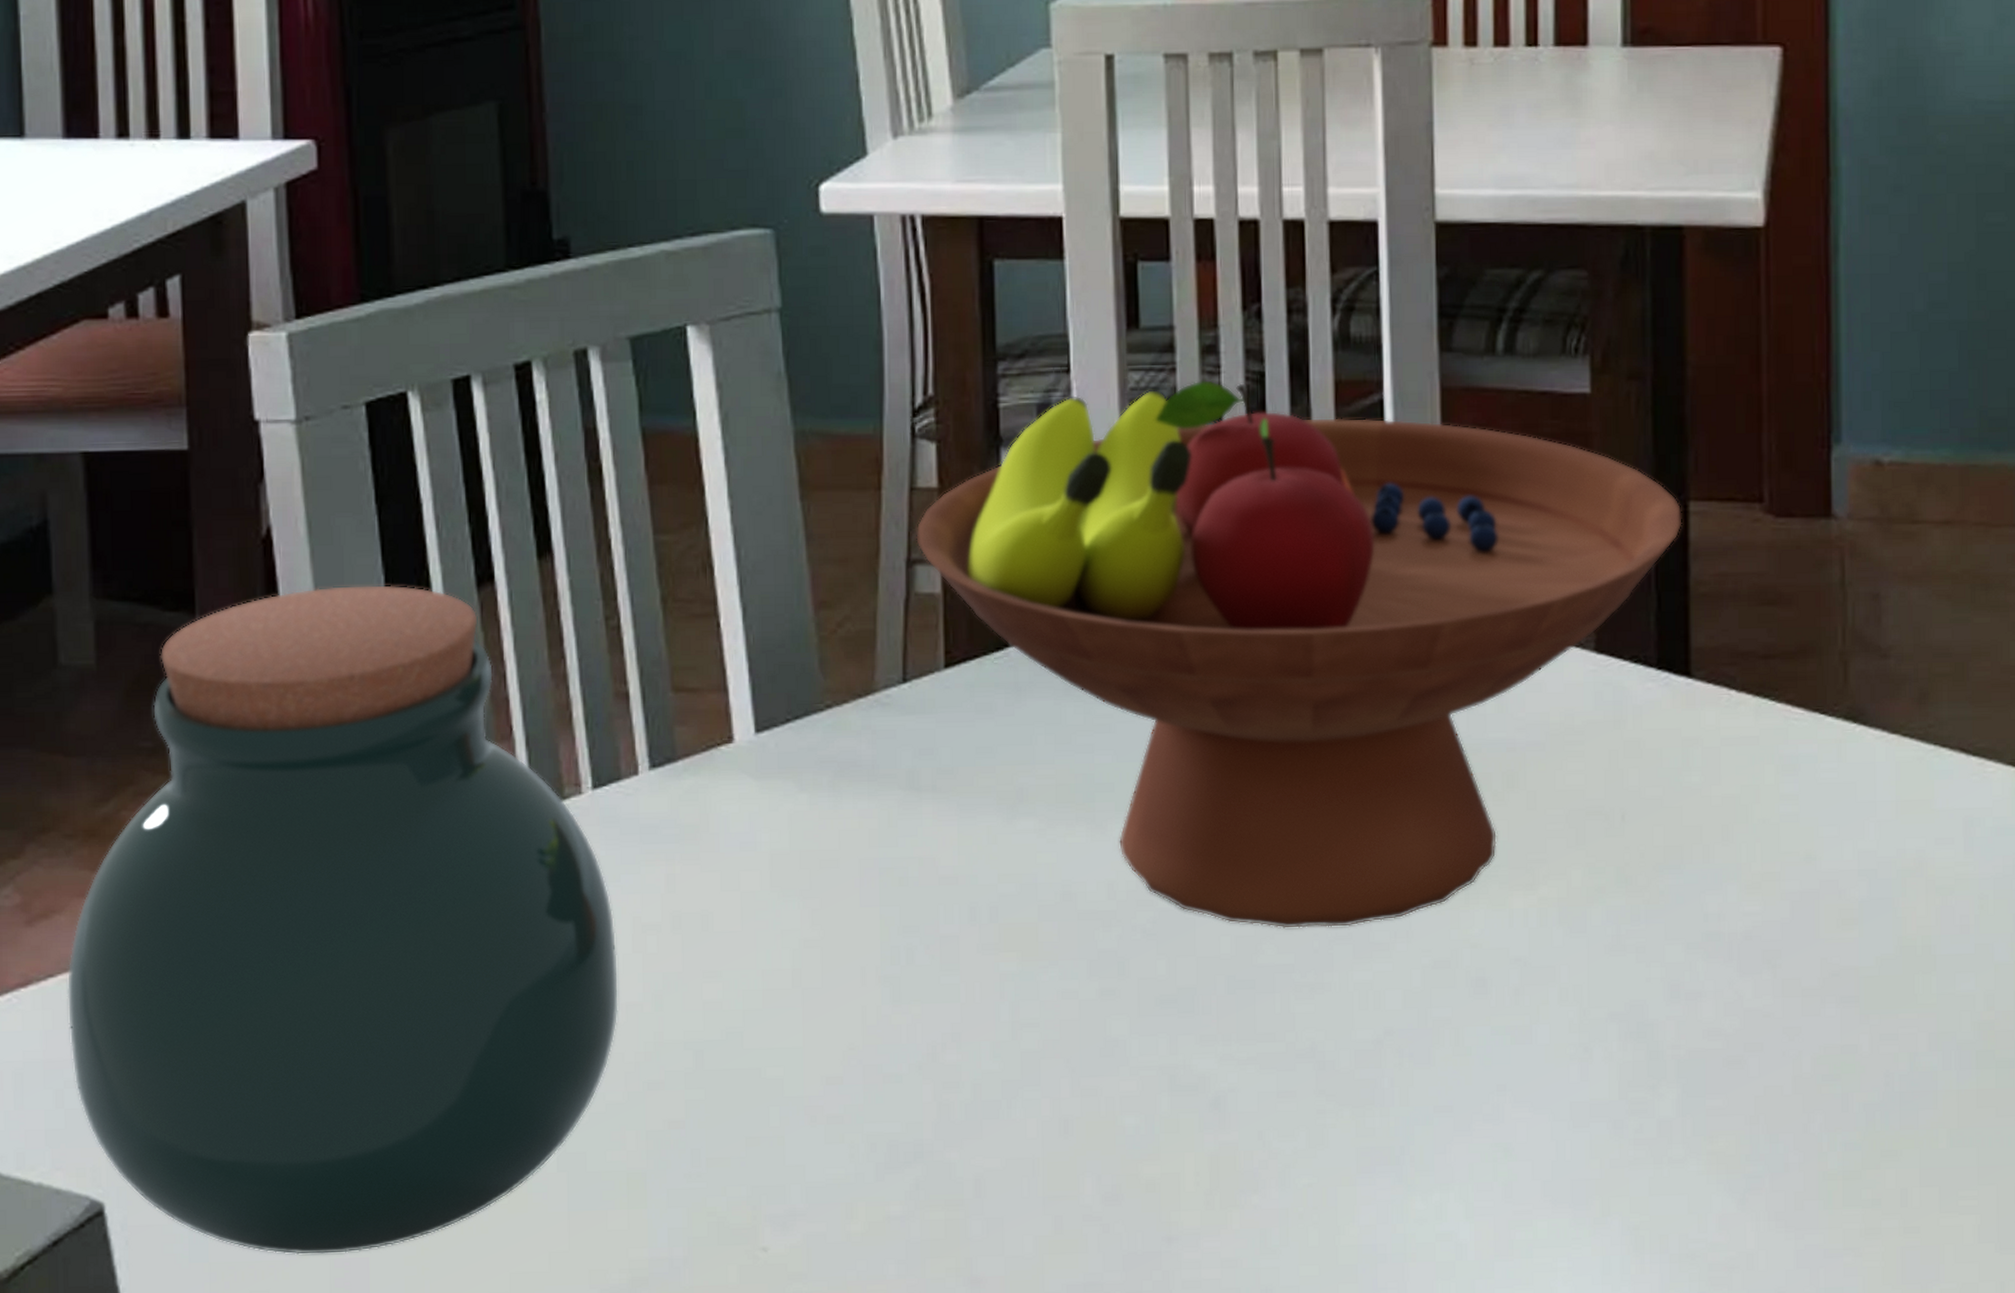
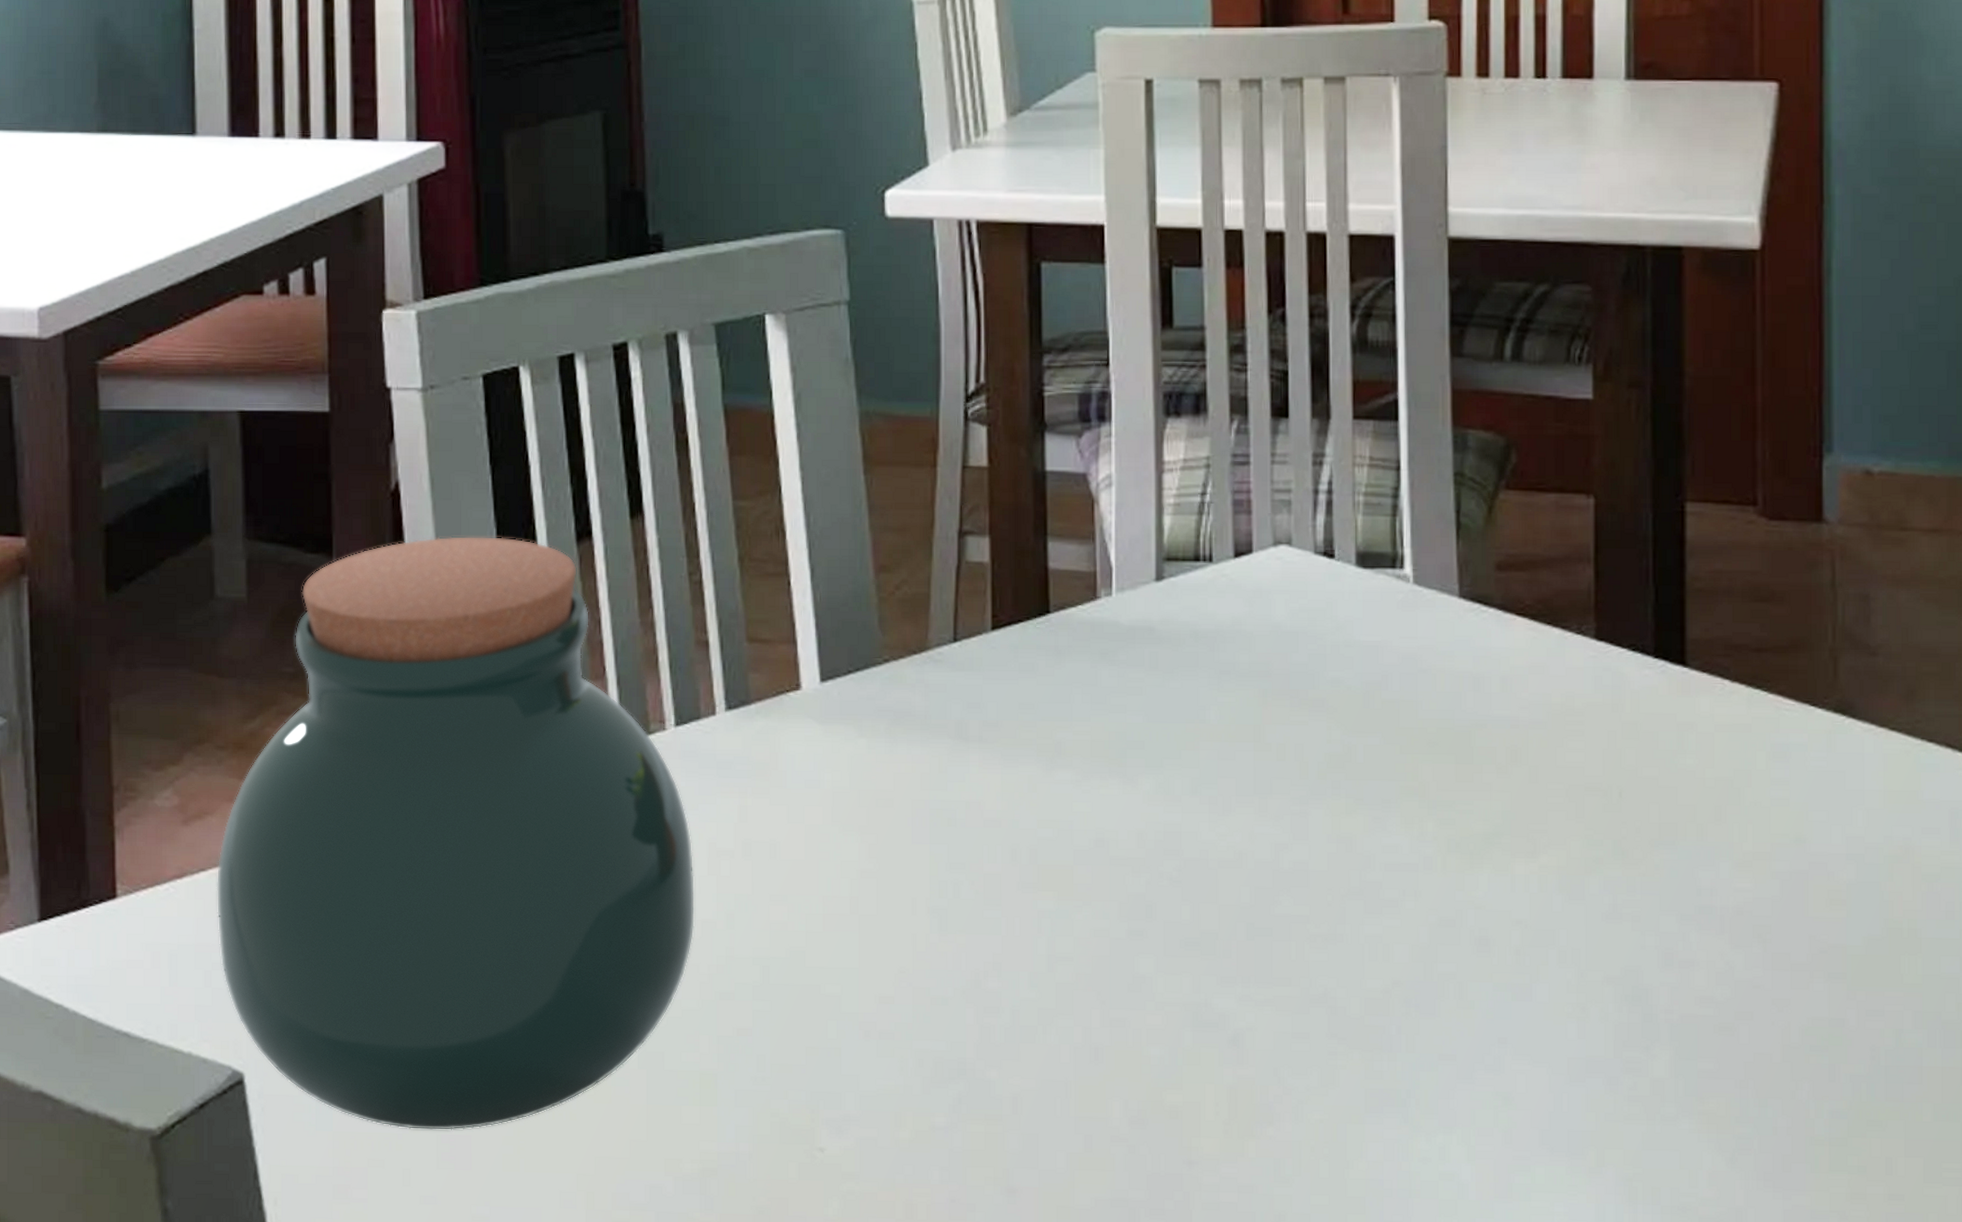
fruit bowl: present [916,380,1682,929] -> none [967,377,1679,884]

